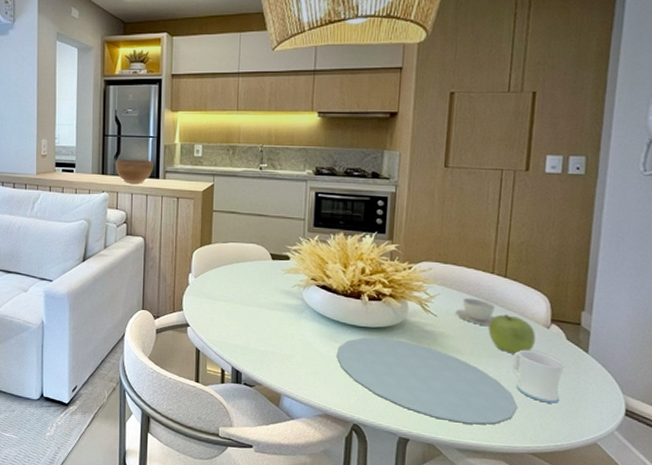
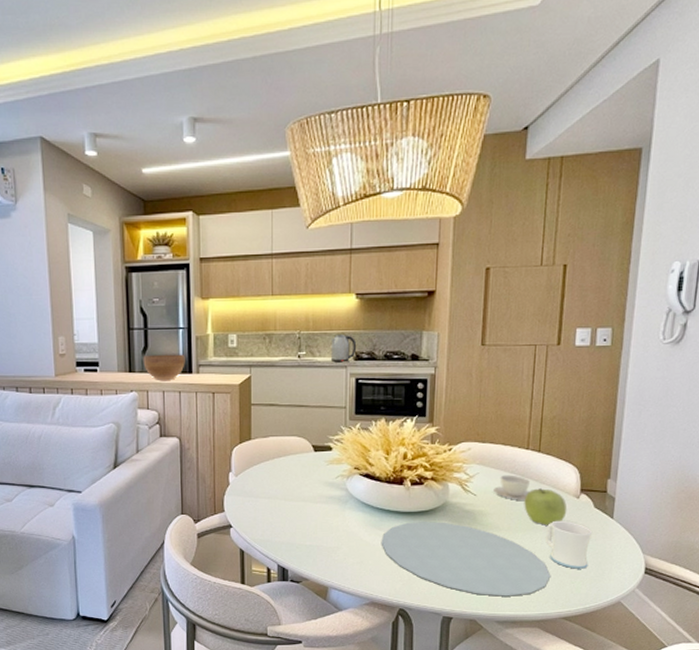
kettle: none [292,150,318,177] -> present [331,335,357,363]

